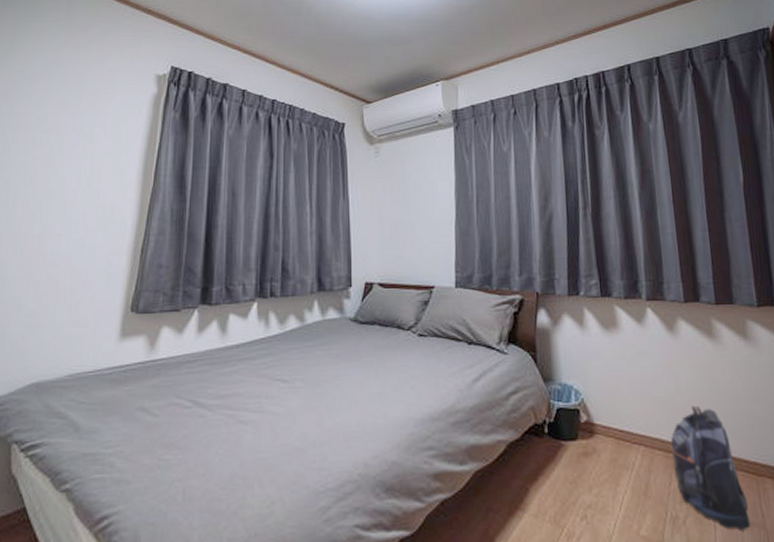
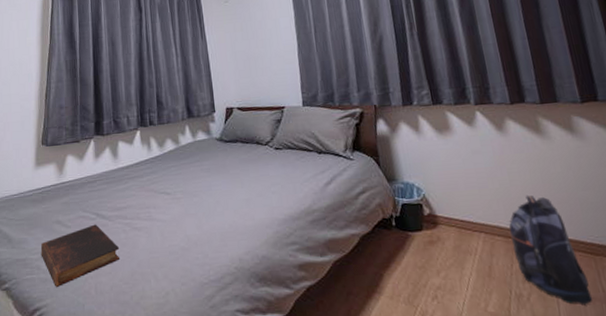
book: none [116,414,219,492] -> present [40,224,120,288]

